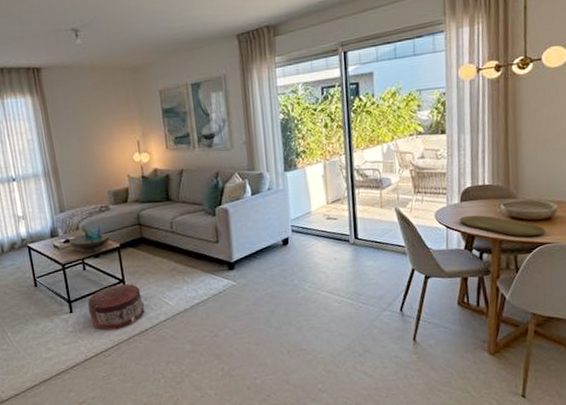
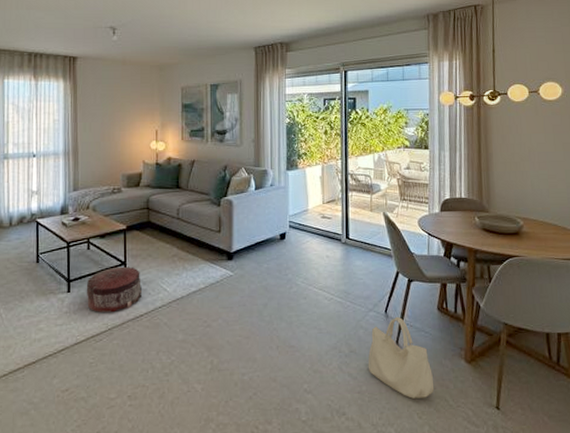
decorative bowl: present [69,225,110,252] -> none [78,206,118,232]
handbag: none [383,314,455,392] -> present [368,316,435,399]
placemat: present [459,215,546,238] -> none [439,224,514,249]

